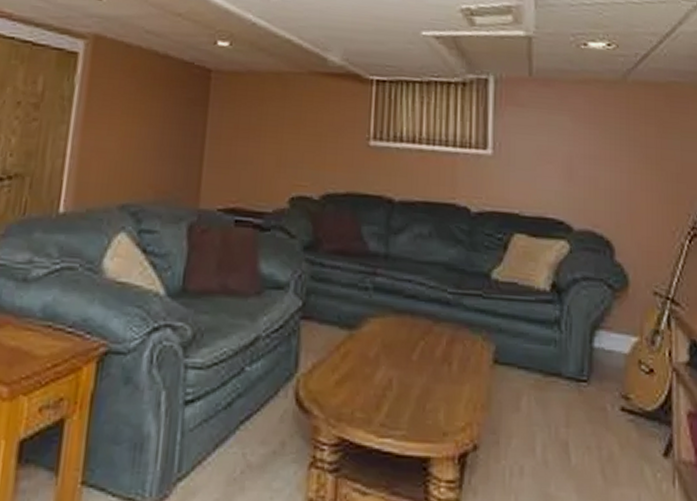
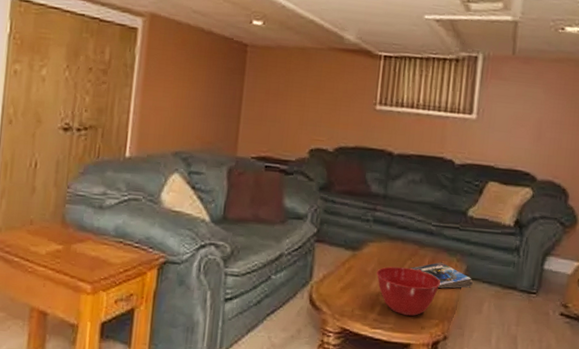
mixing bowl: none [380,350,464,418] -> present [376,266,441,316]
magazine: none [421,342,506,378] -> present [408,262,474,289]

